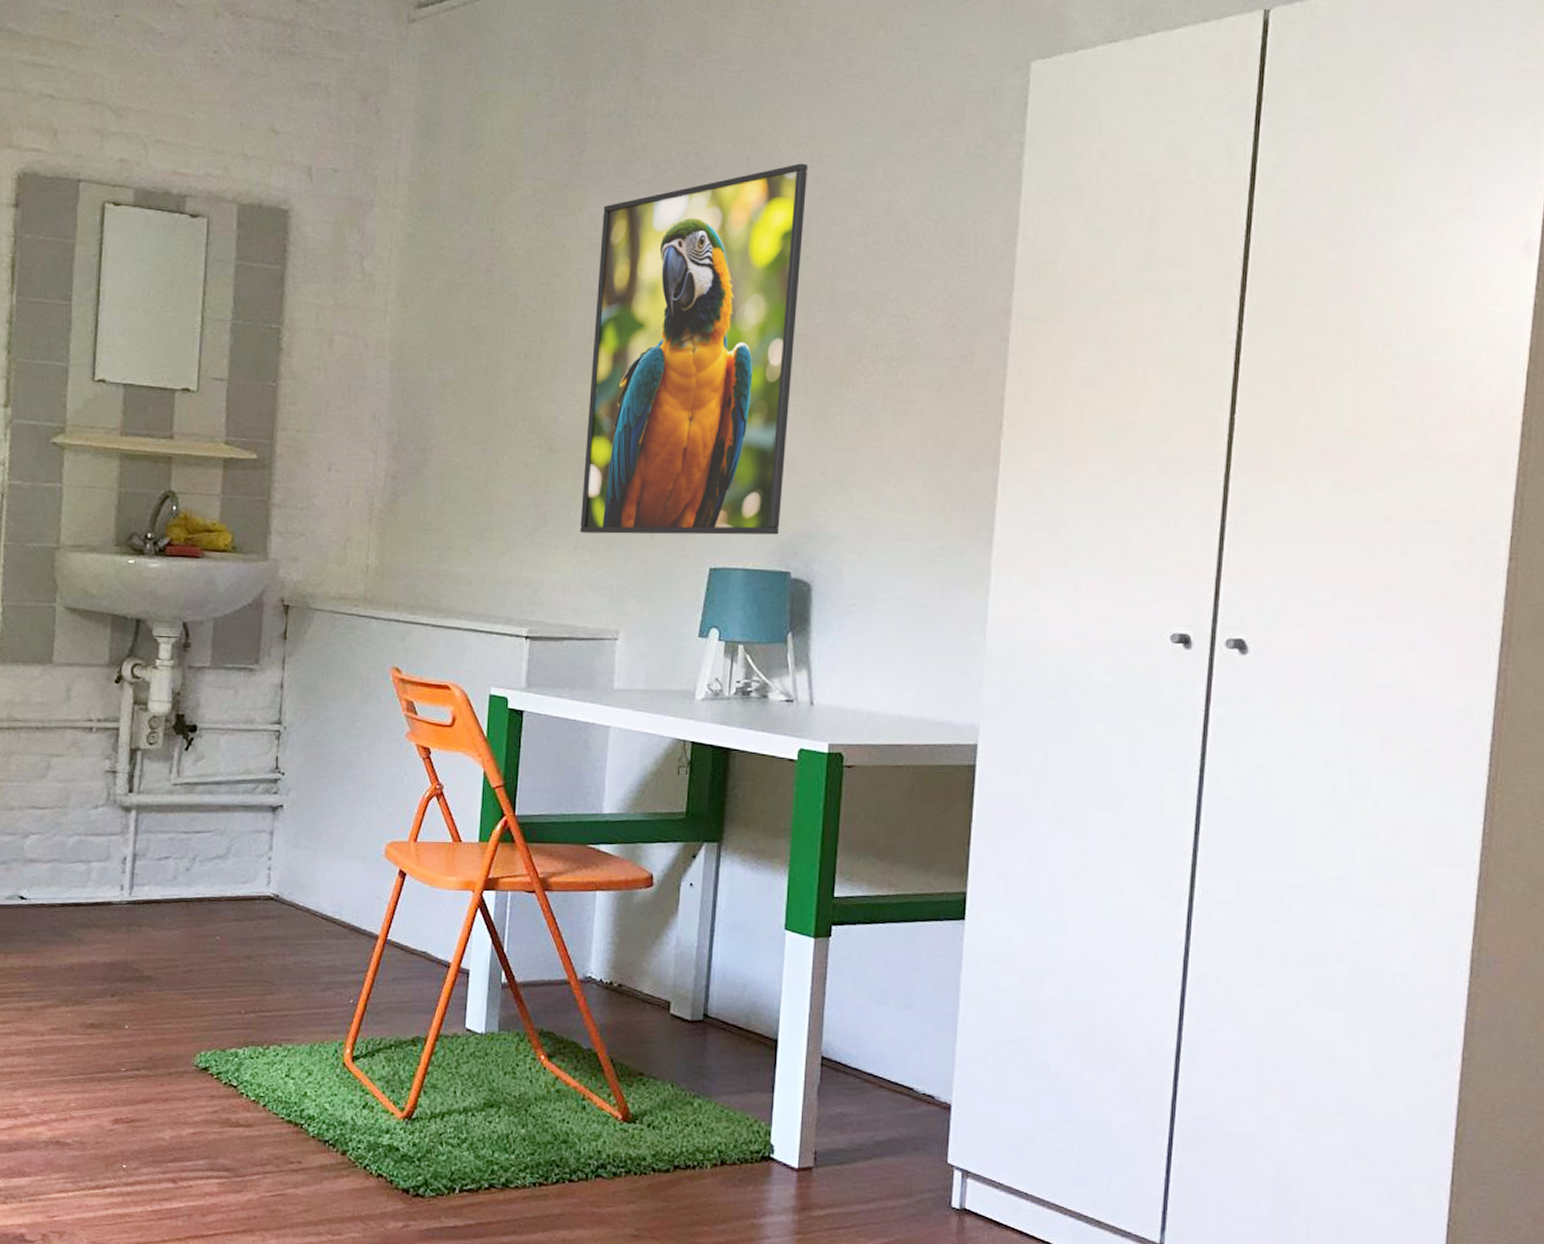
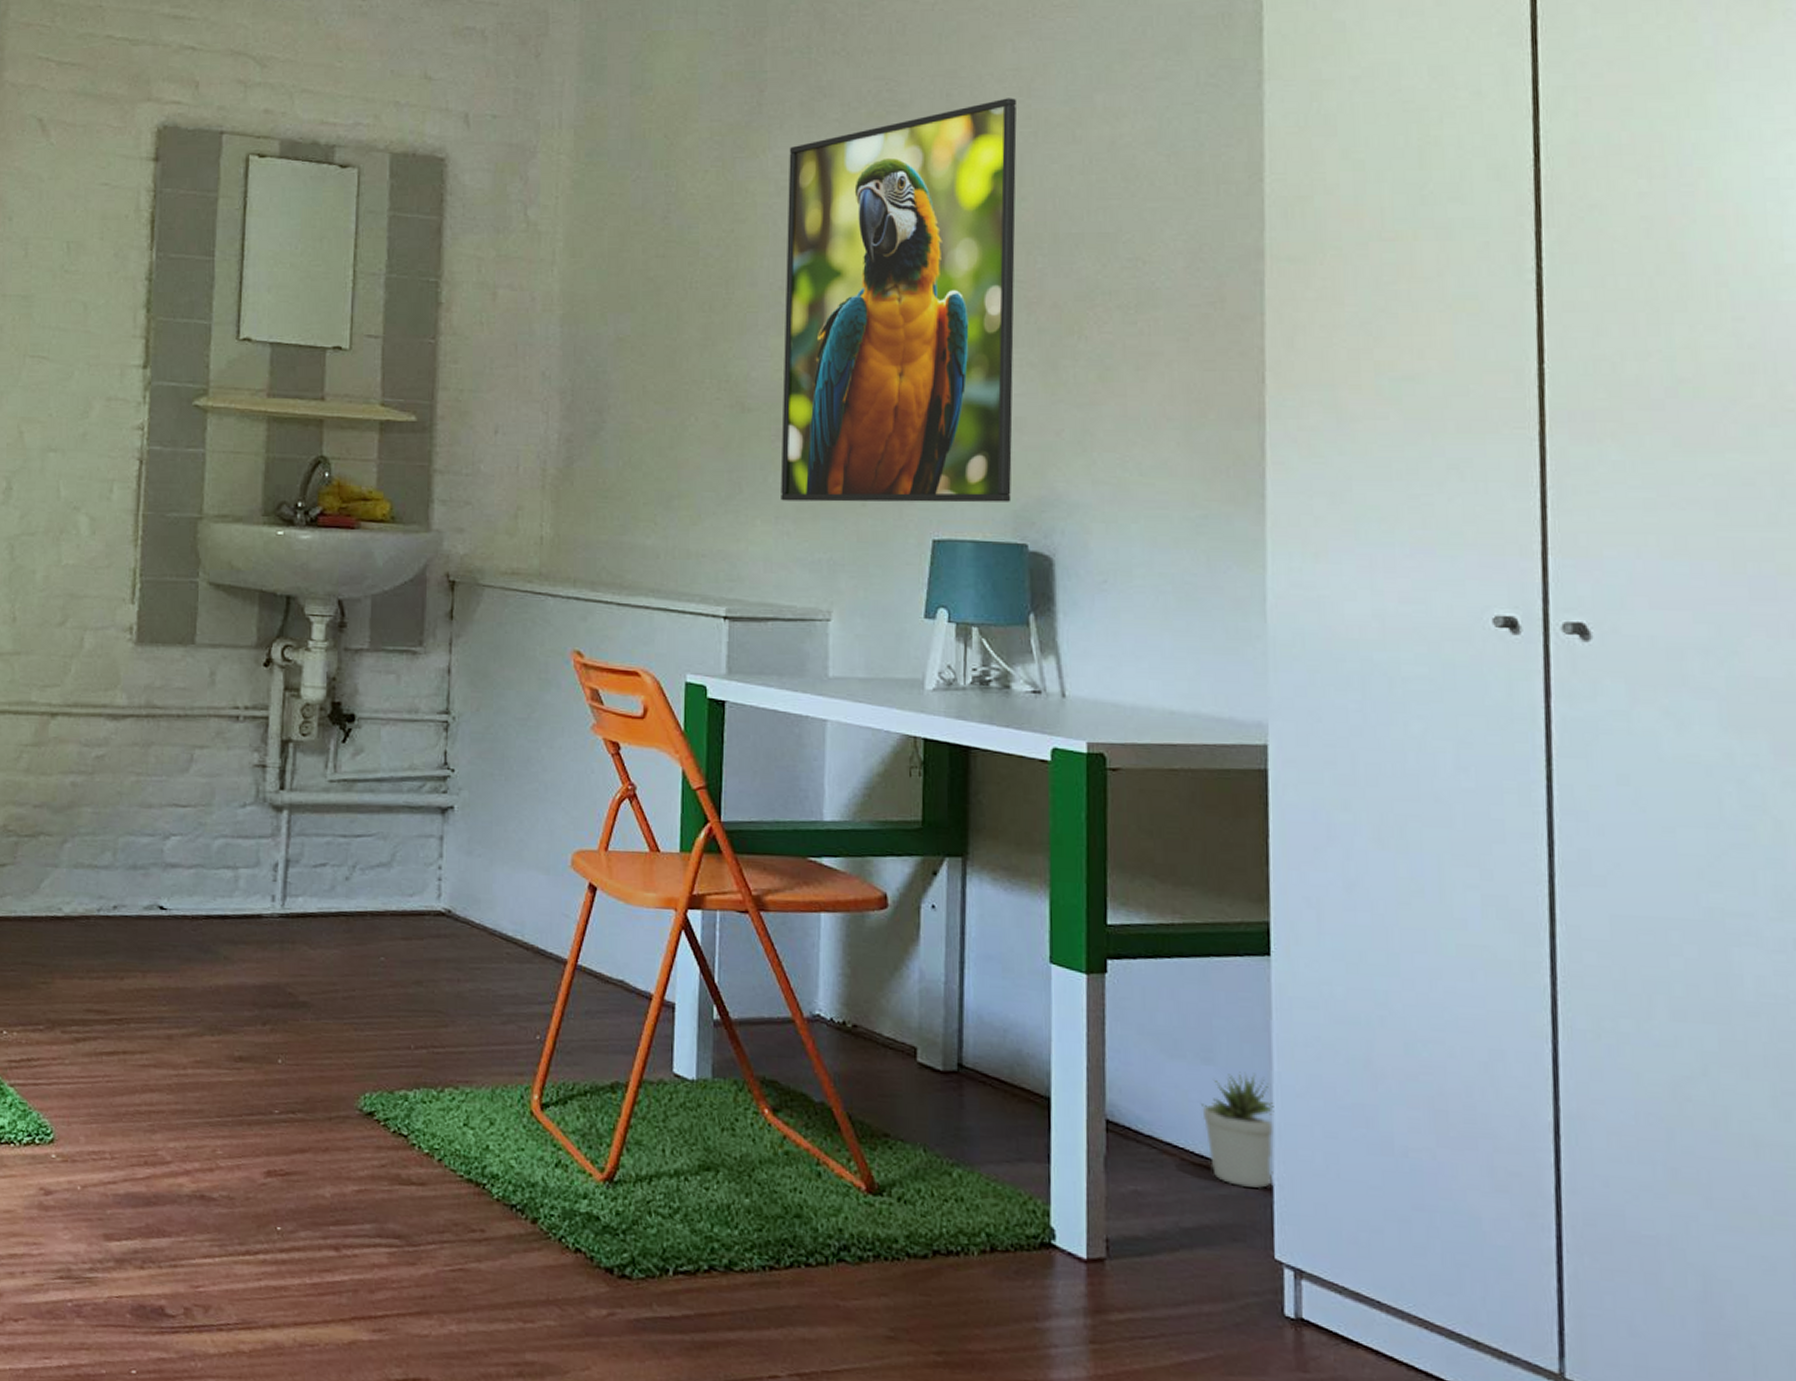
potted plant: none [898,1015,958,1107] -> present [1200,1071,1274,1188]

